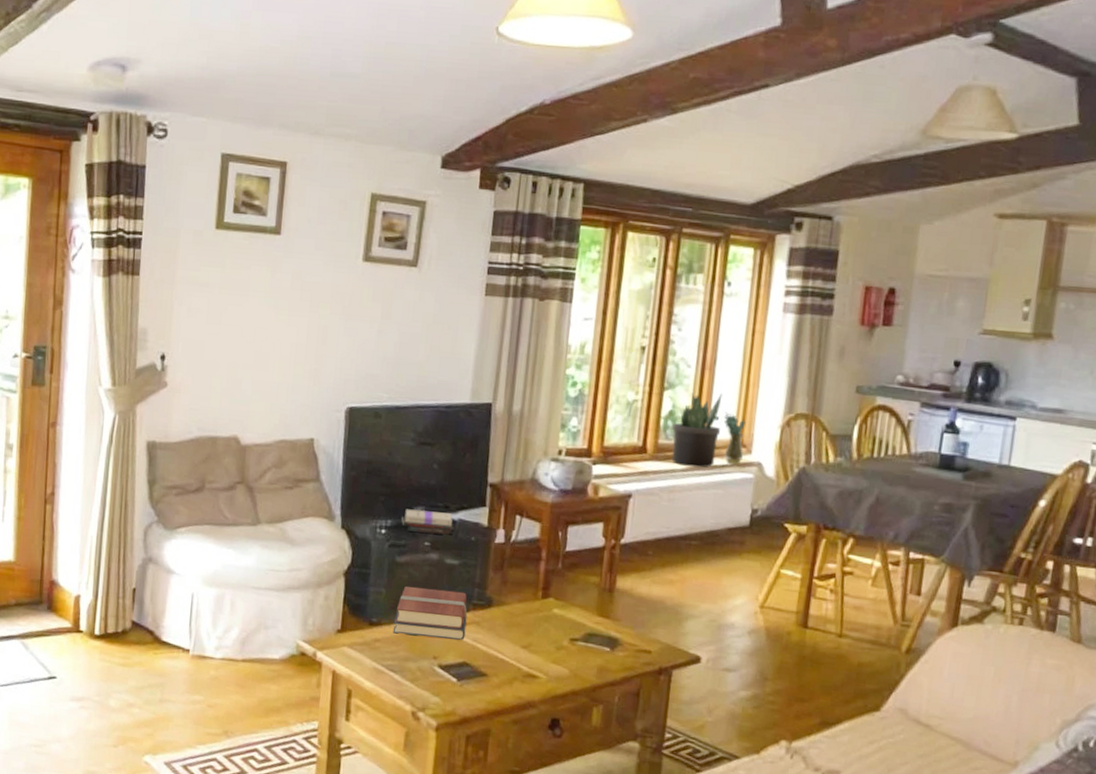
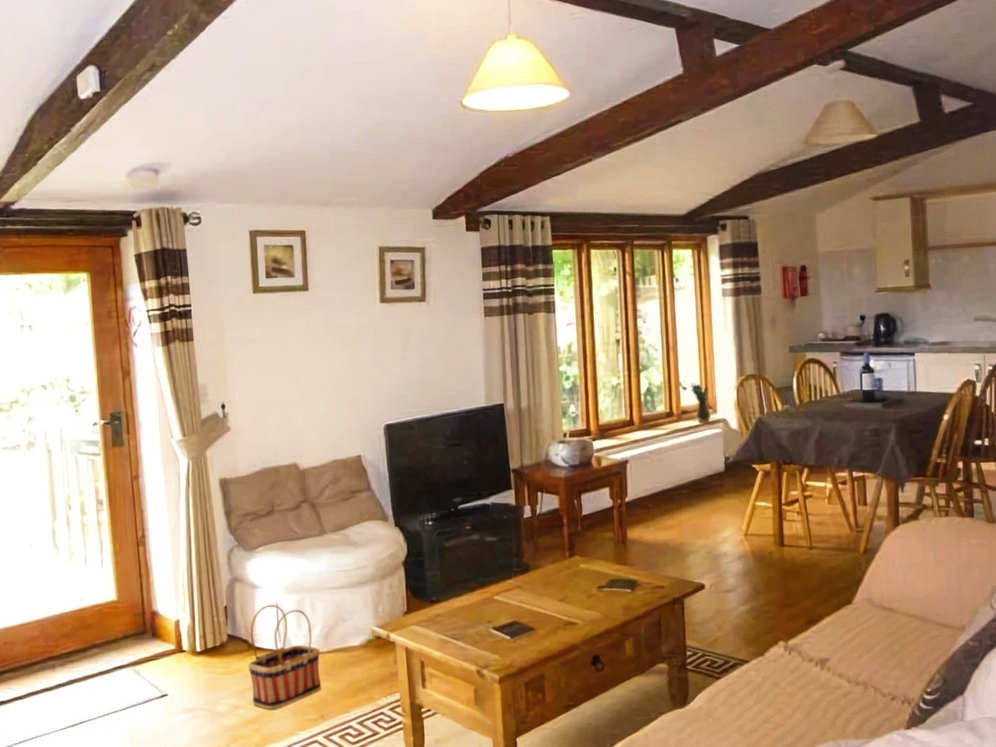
basket: none [149,594,234,715] -> present [247,604,322,710]
books: present [392,587,468,640] -> none [450,563,512,607]
books: present [402,509,454,535] -> none [444,499,489,519]
planter: present [671,393,723,469] -> none [651,369,689,432]

